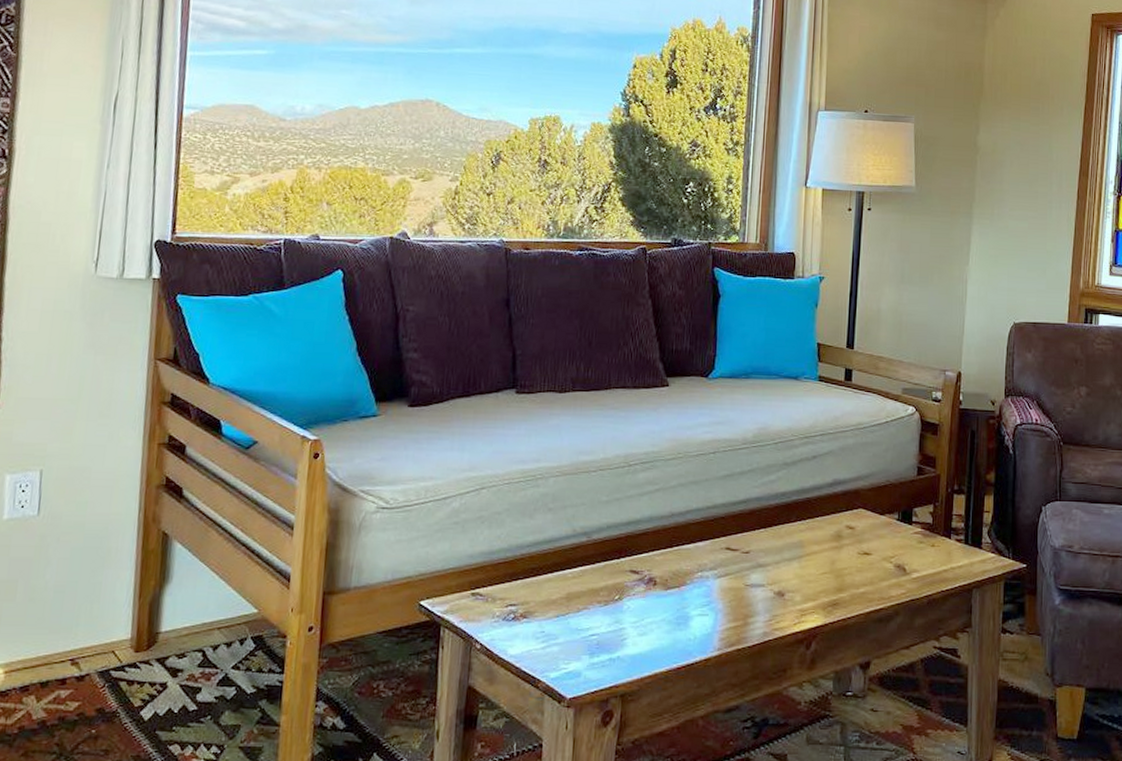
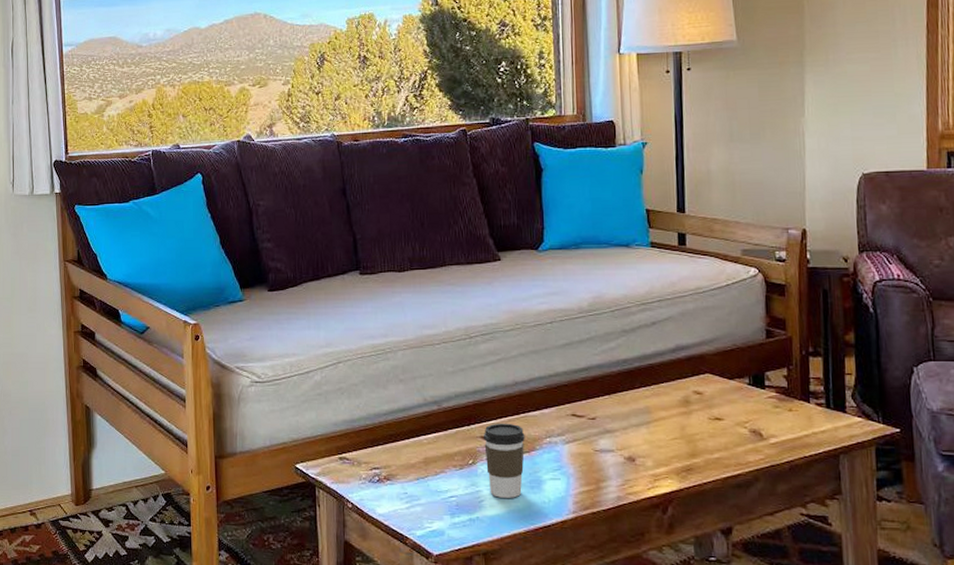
coffee cup: none [632,556,677,636] -> present [483,423,525,498]

